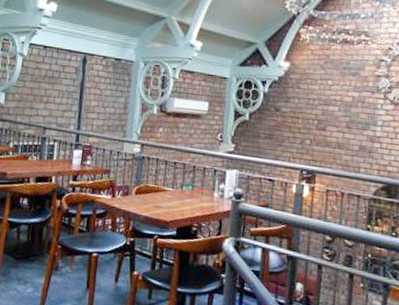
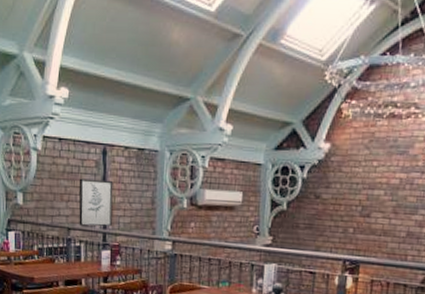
wall art: none [54,82,90,128] -> present [79,178,113,227]

